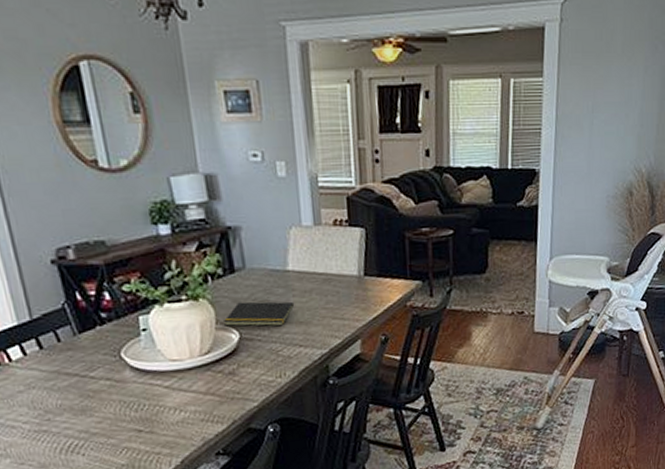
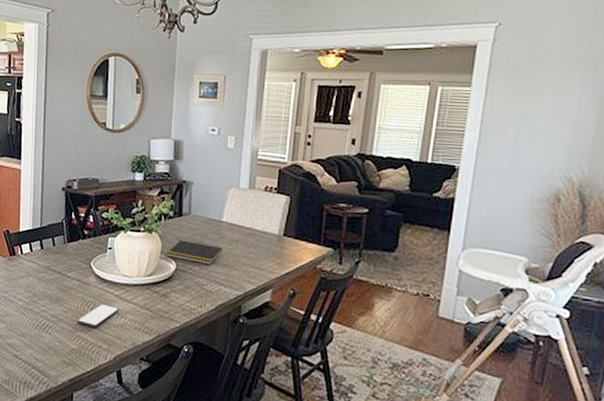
smartphone: none [118,400,175,434] -> present [76,304,119,328]

